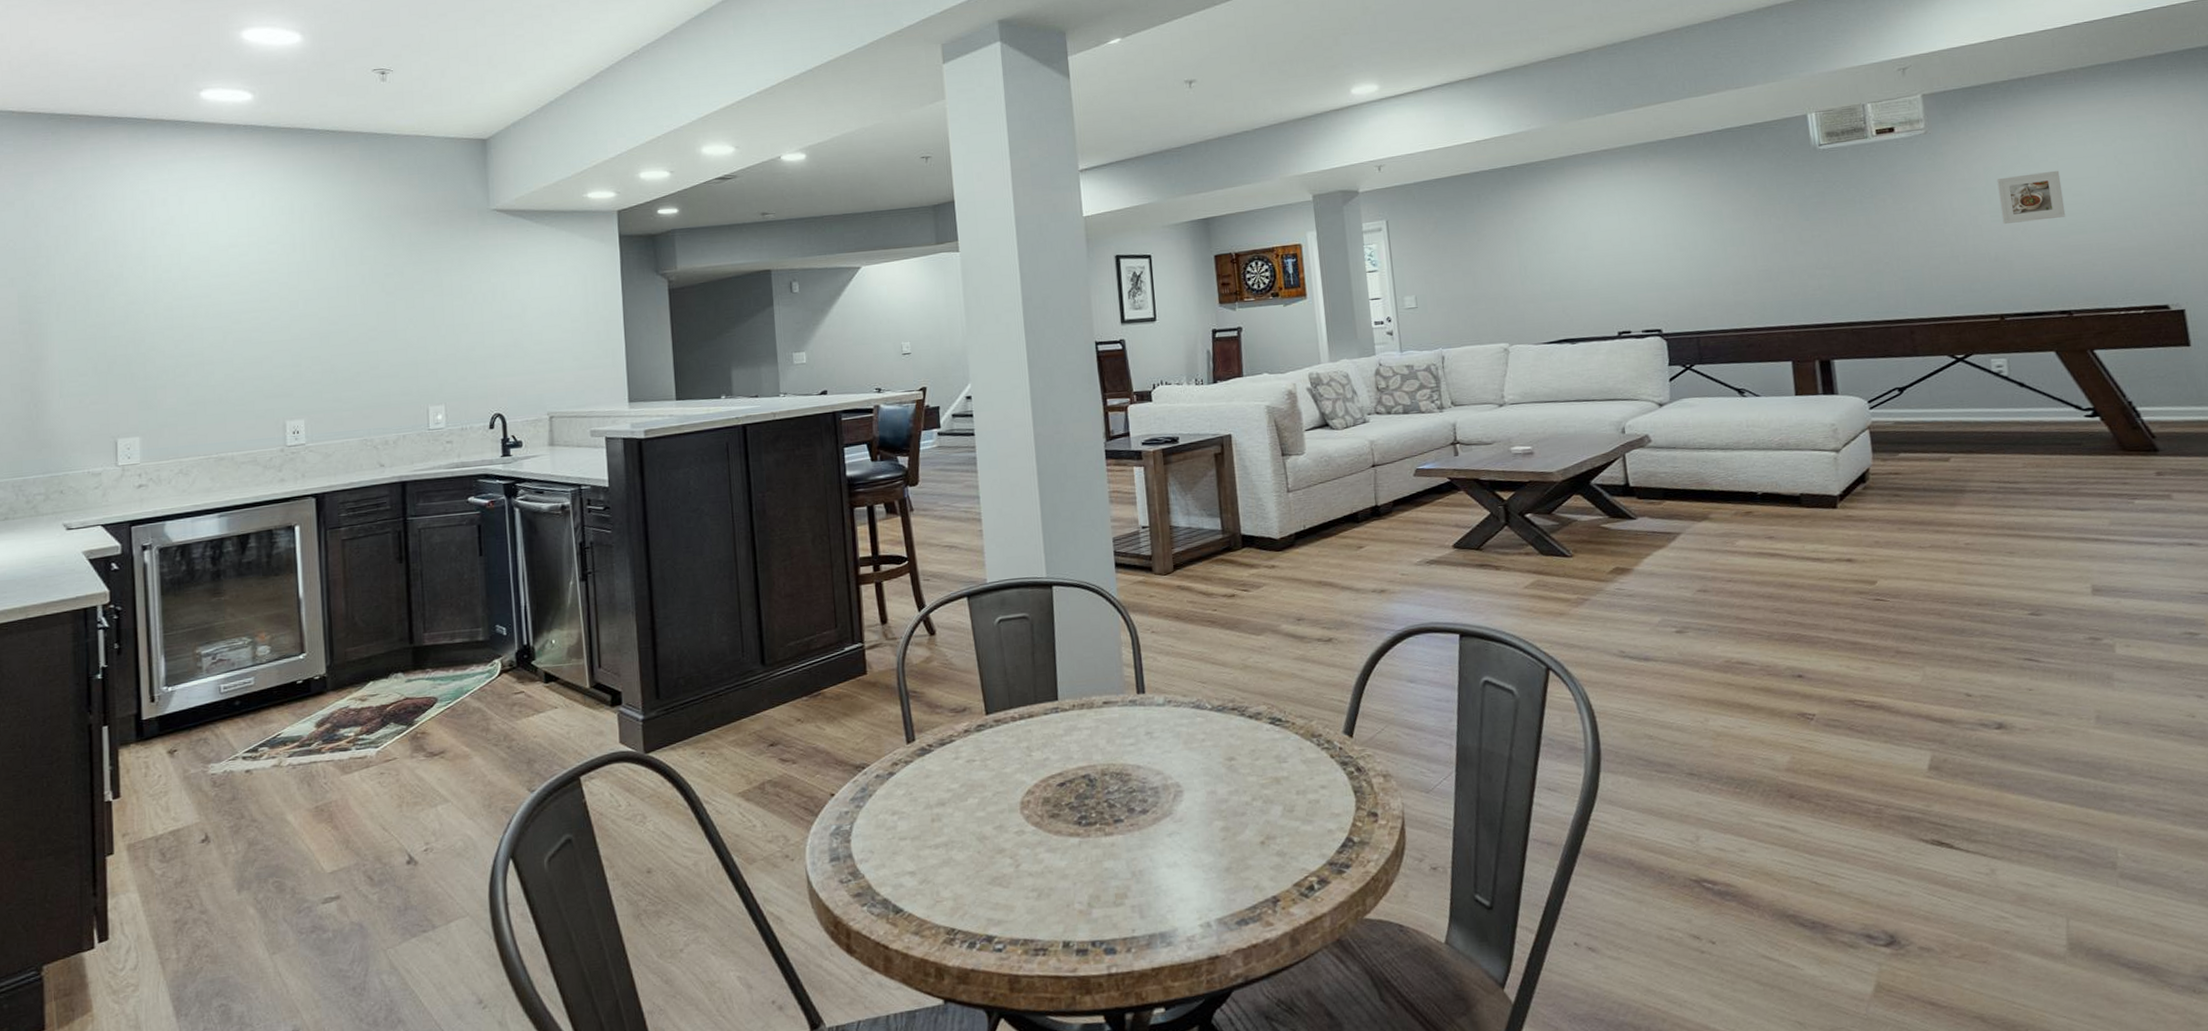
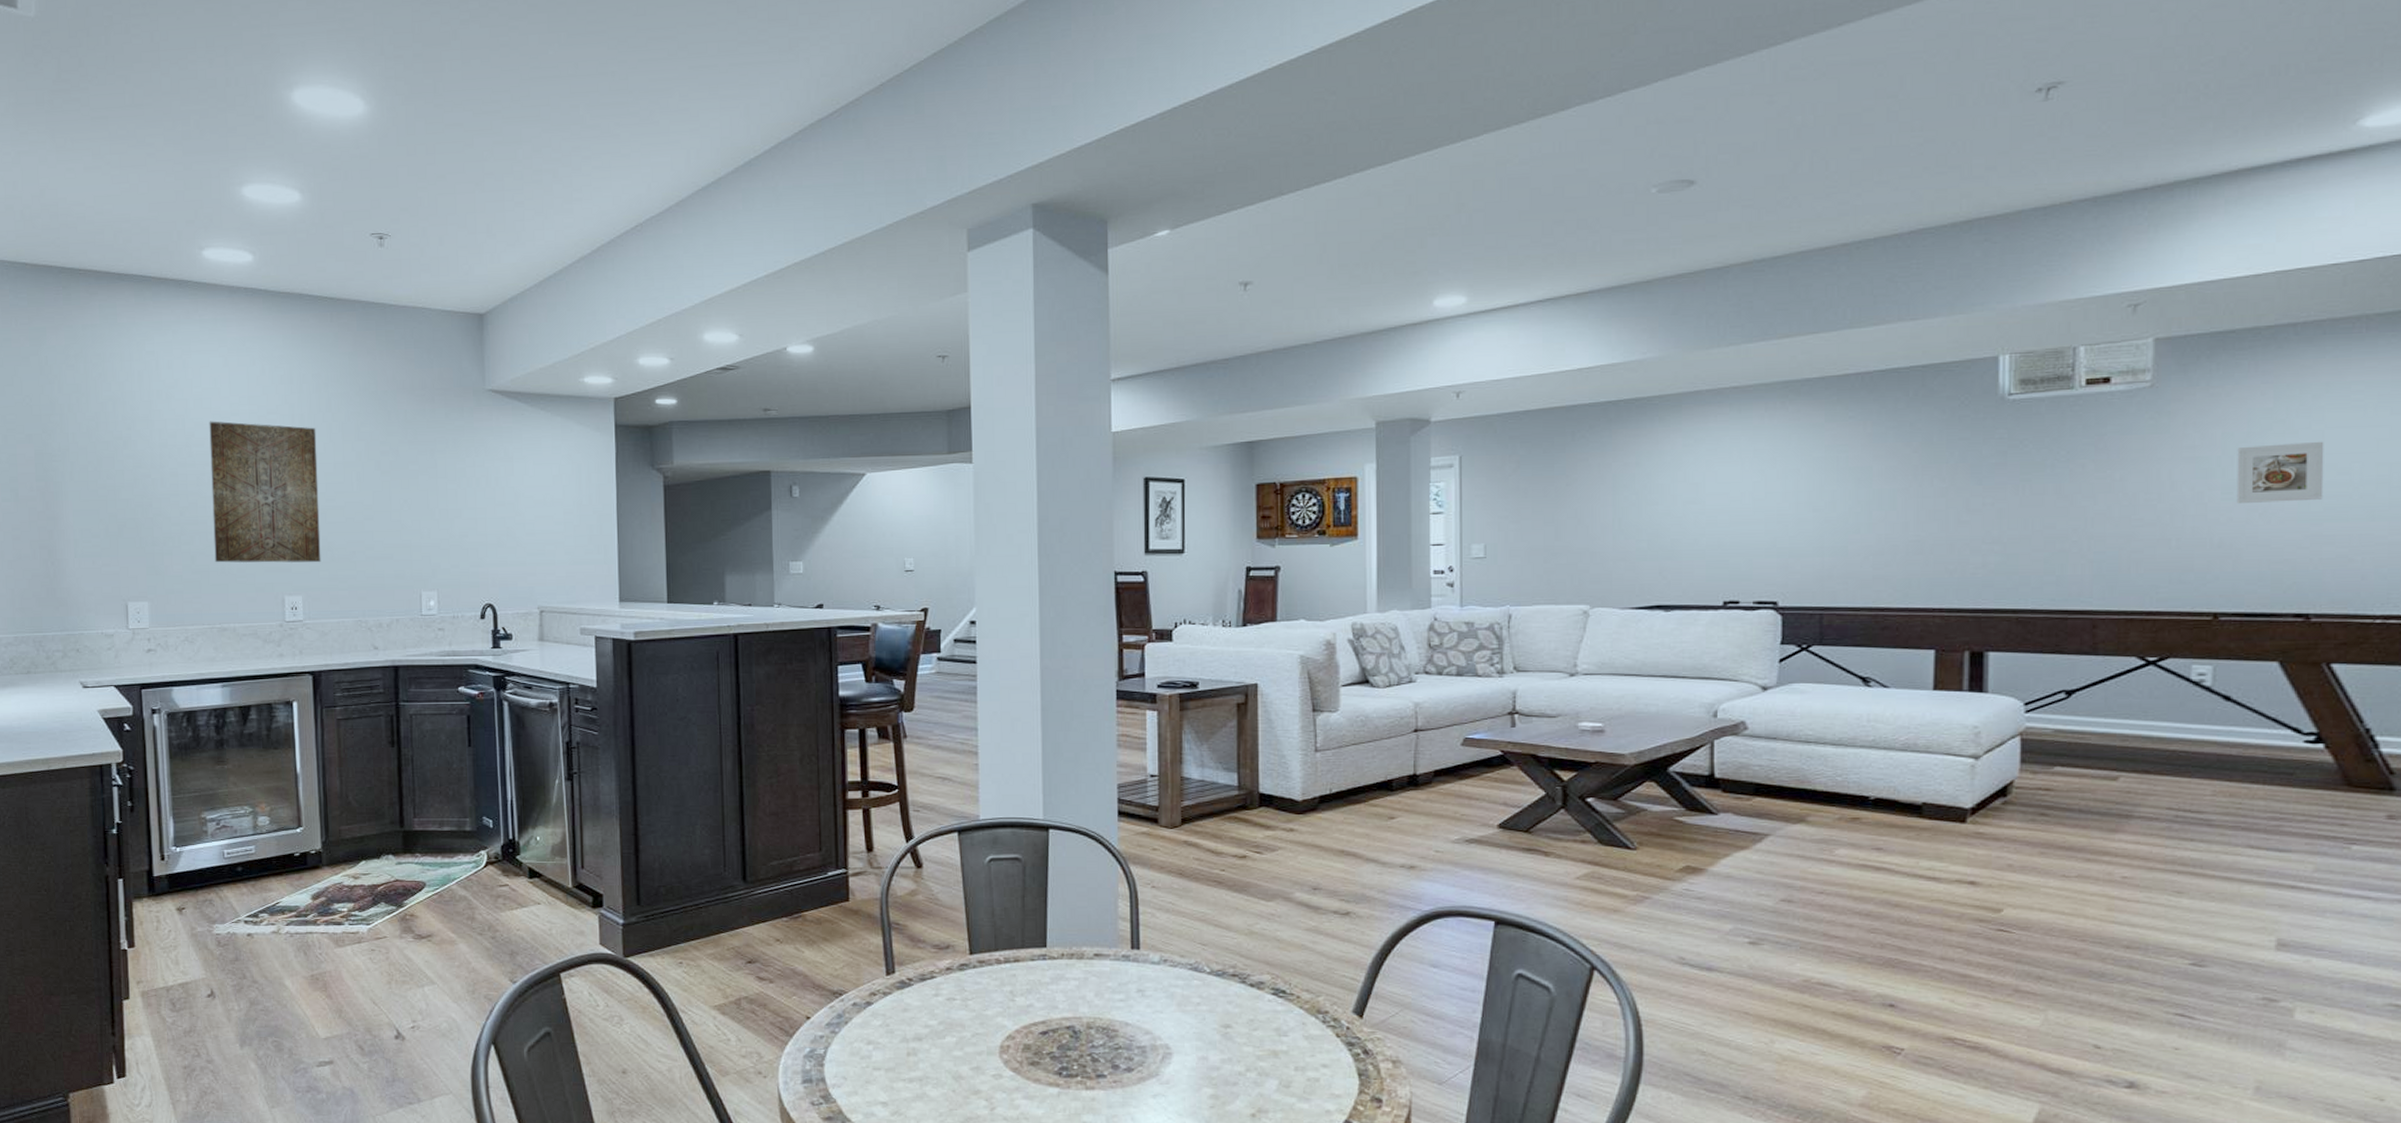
wall art: none [206,254,324,393] -> present [209,421,321,563]

